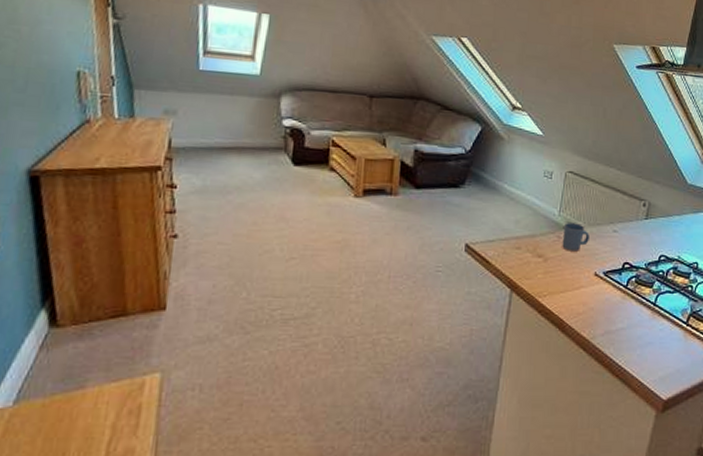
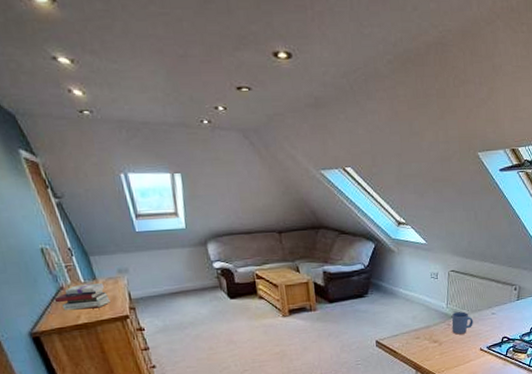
books: none [73,120,145,152] -> present [54,283,112,311]

